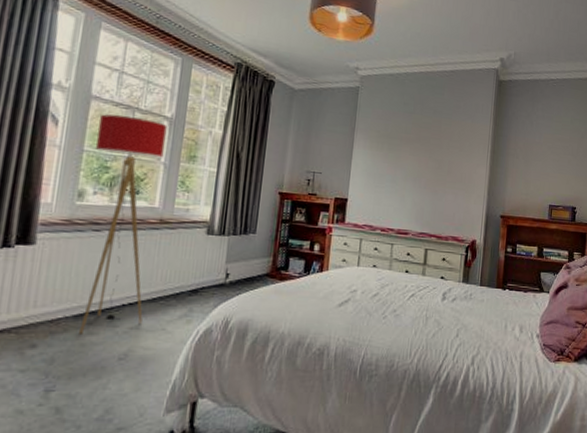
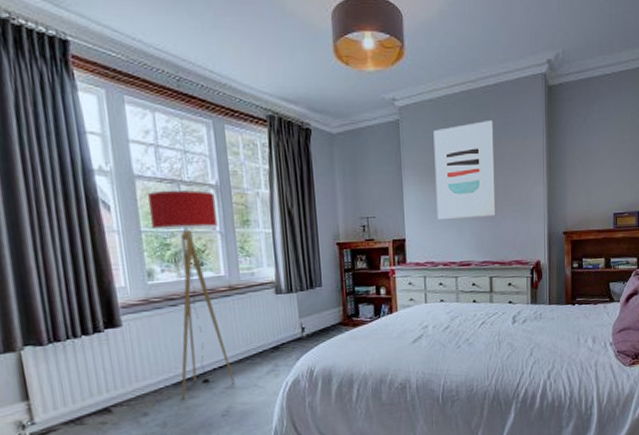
wall art: none [381,101,446,190] -> present [433,119,497,220]

